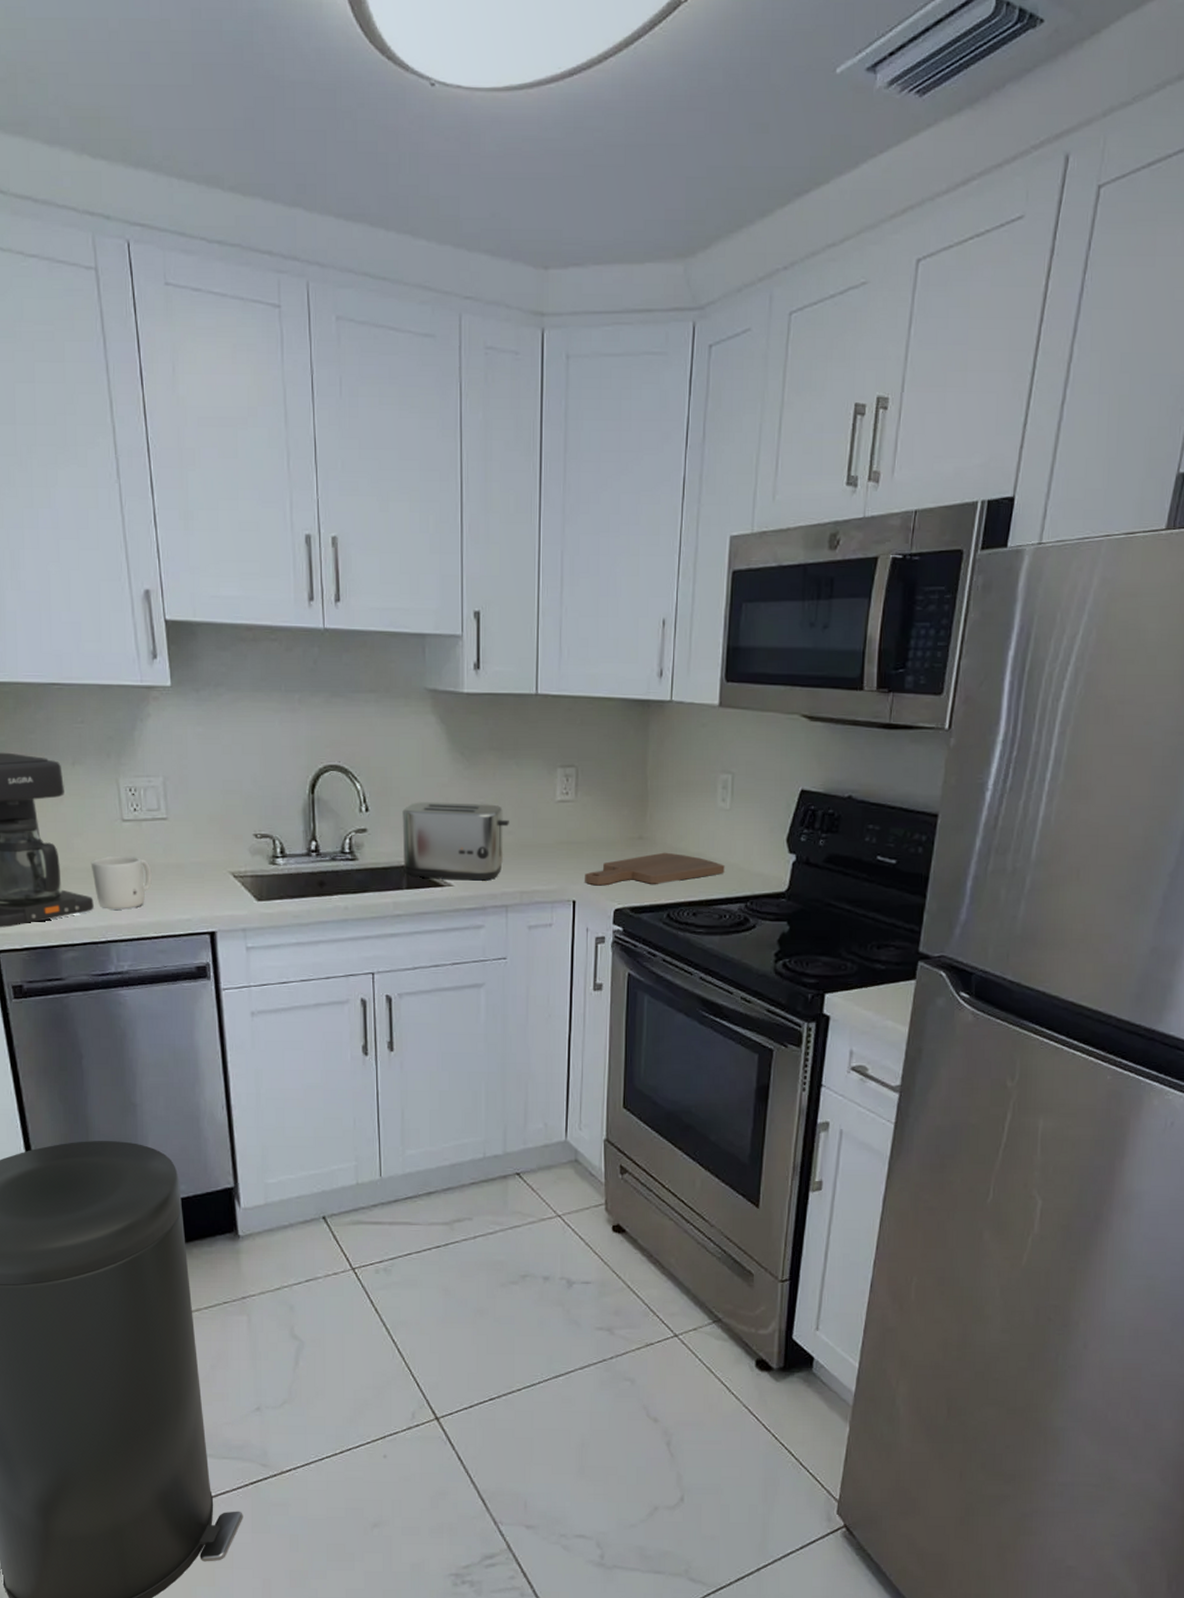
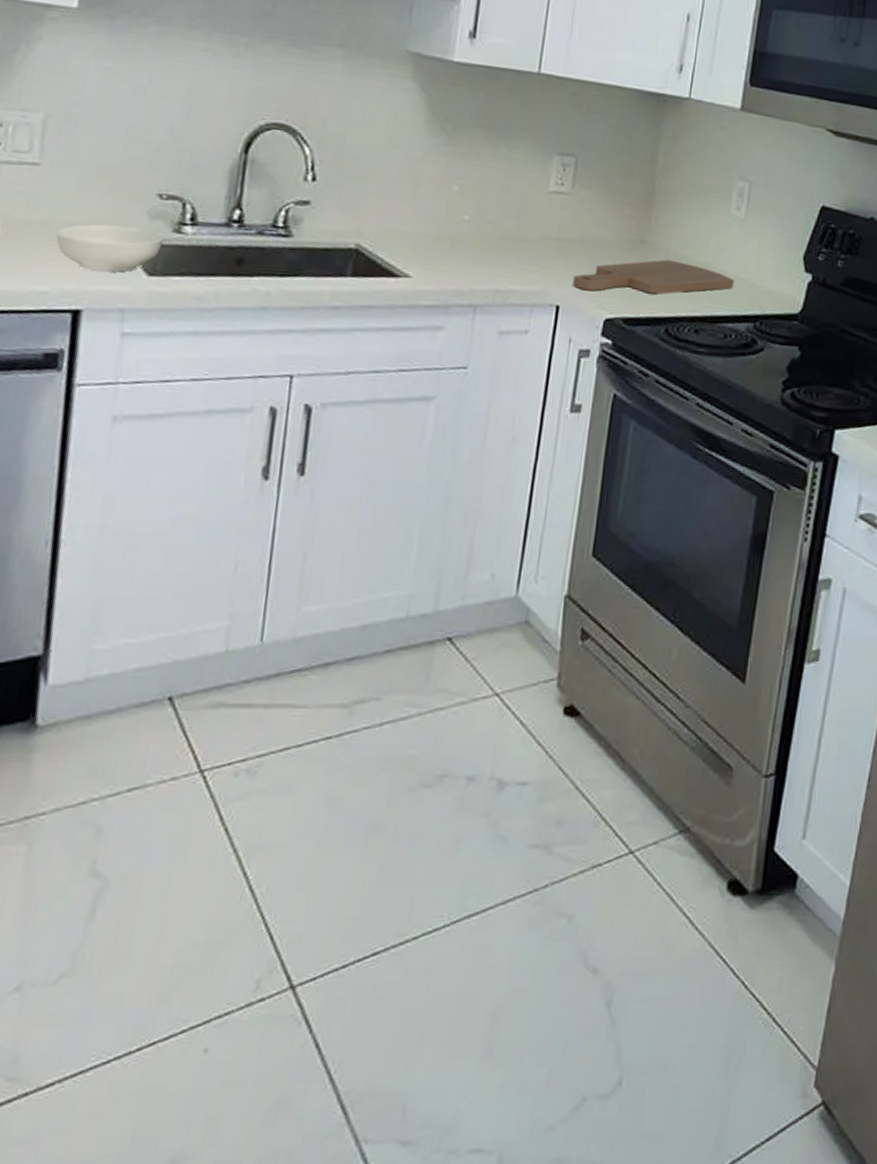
bowl: none [188,863,264,900] -> present [56,224,165,273]
toaster: present [402,802,510,881] -> none [351,176,491,275]

